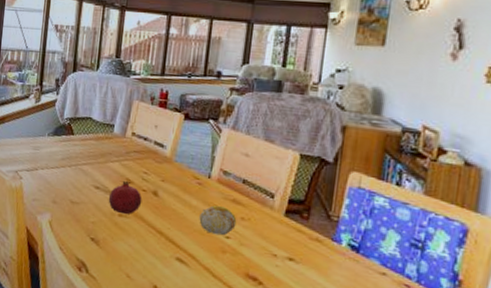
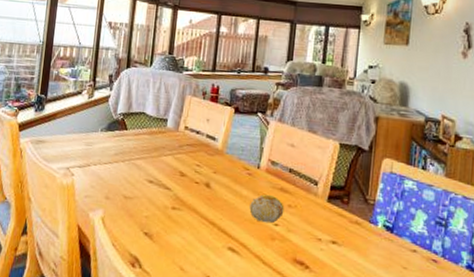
fruit: present [108,180,142,215] -> none [161,173,195,207]

